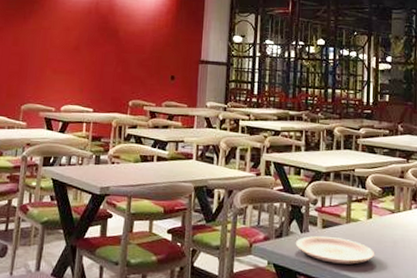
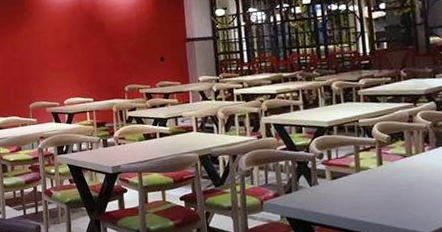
plate: present [295,235,375,265] -> none [305,186,391,211]

